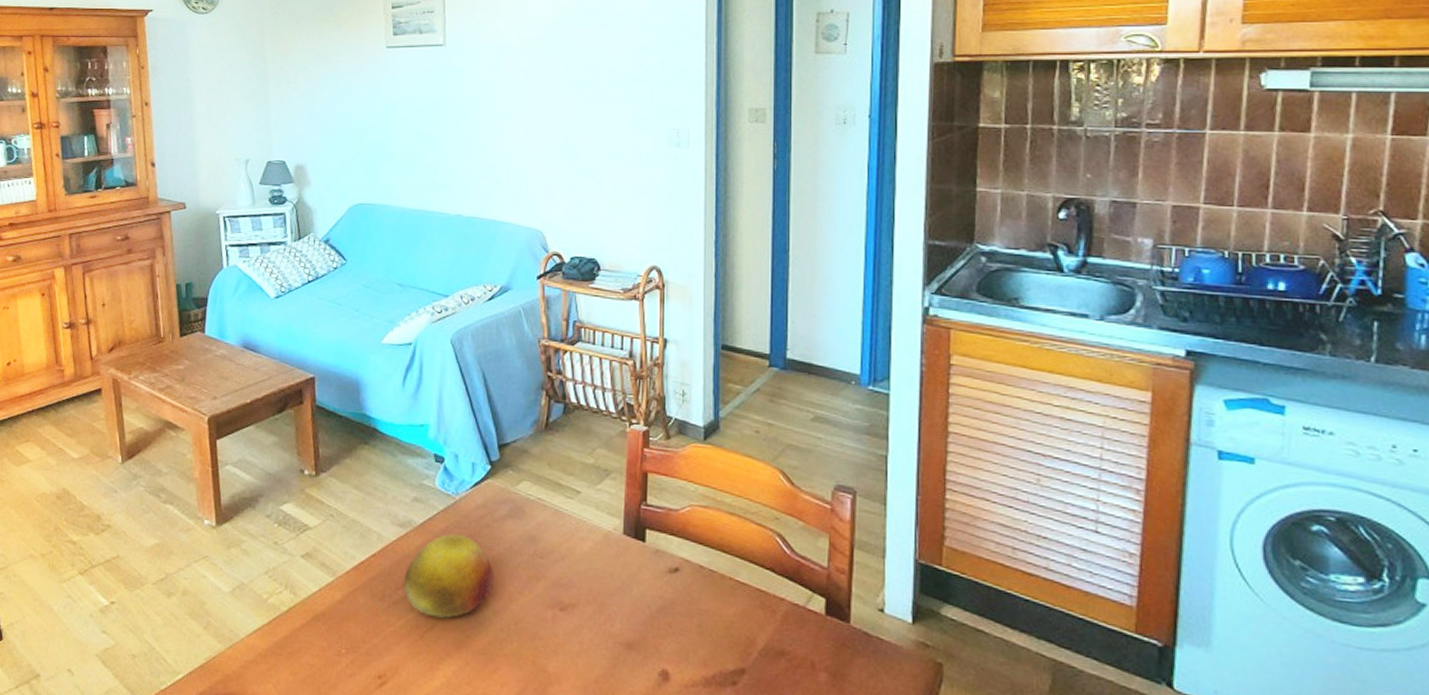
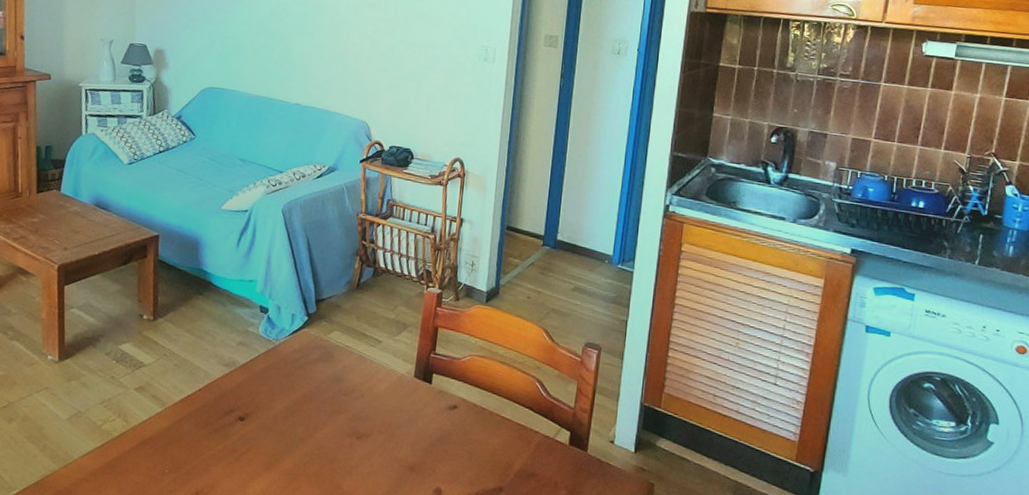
fruit: present [403,533,494,619] -> none [224,373,304,444]

